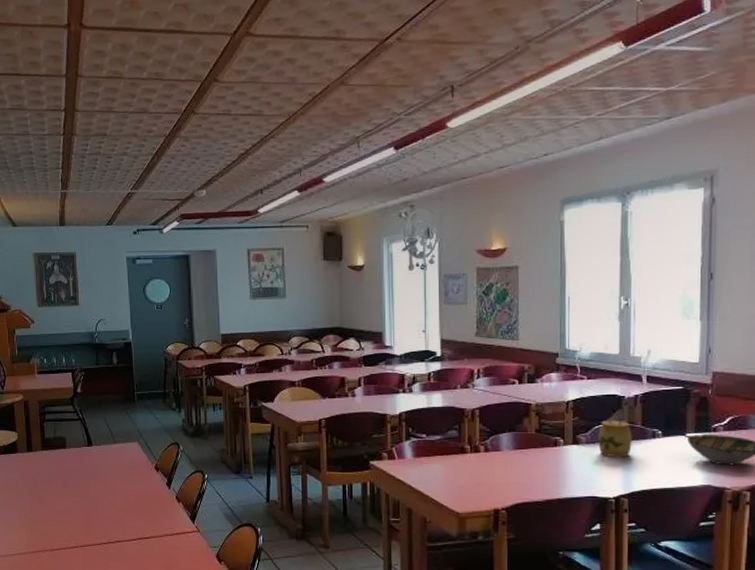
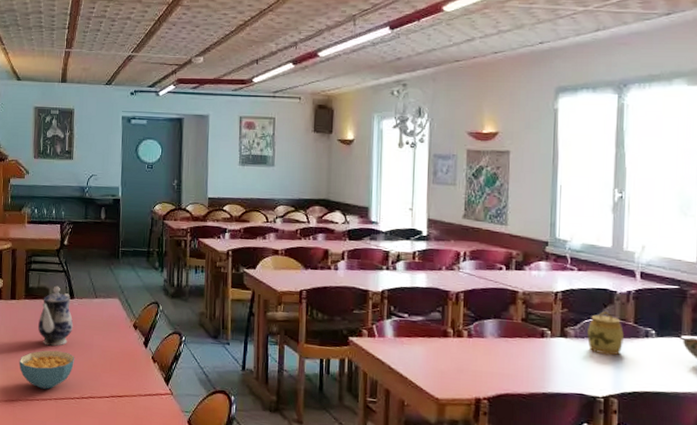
cereal bowl: none [41,499,99,538] -> present [19,350,75,390]
teapot: none [58,434,94,495] -> present [38,285,74,347]

